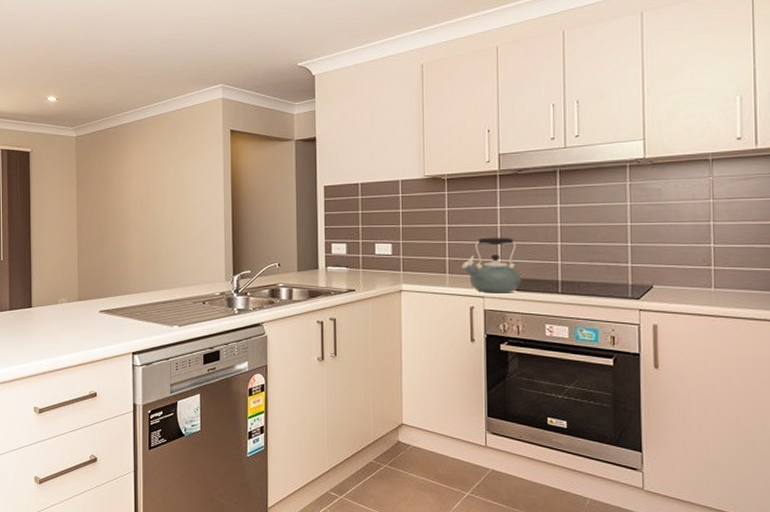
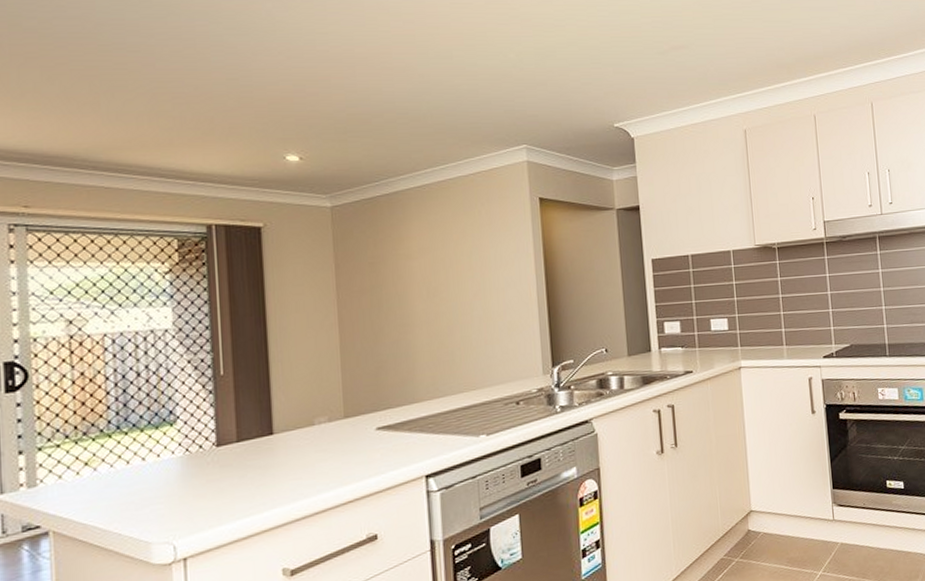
kettle: present [461,237,522,293] -> none [797,304,854,362]

